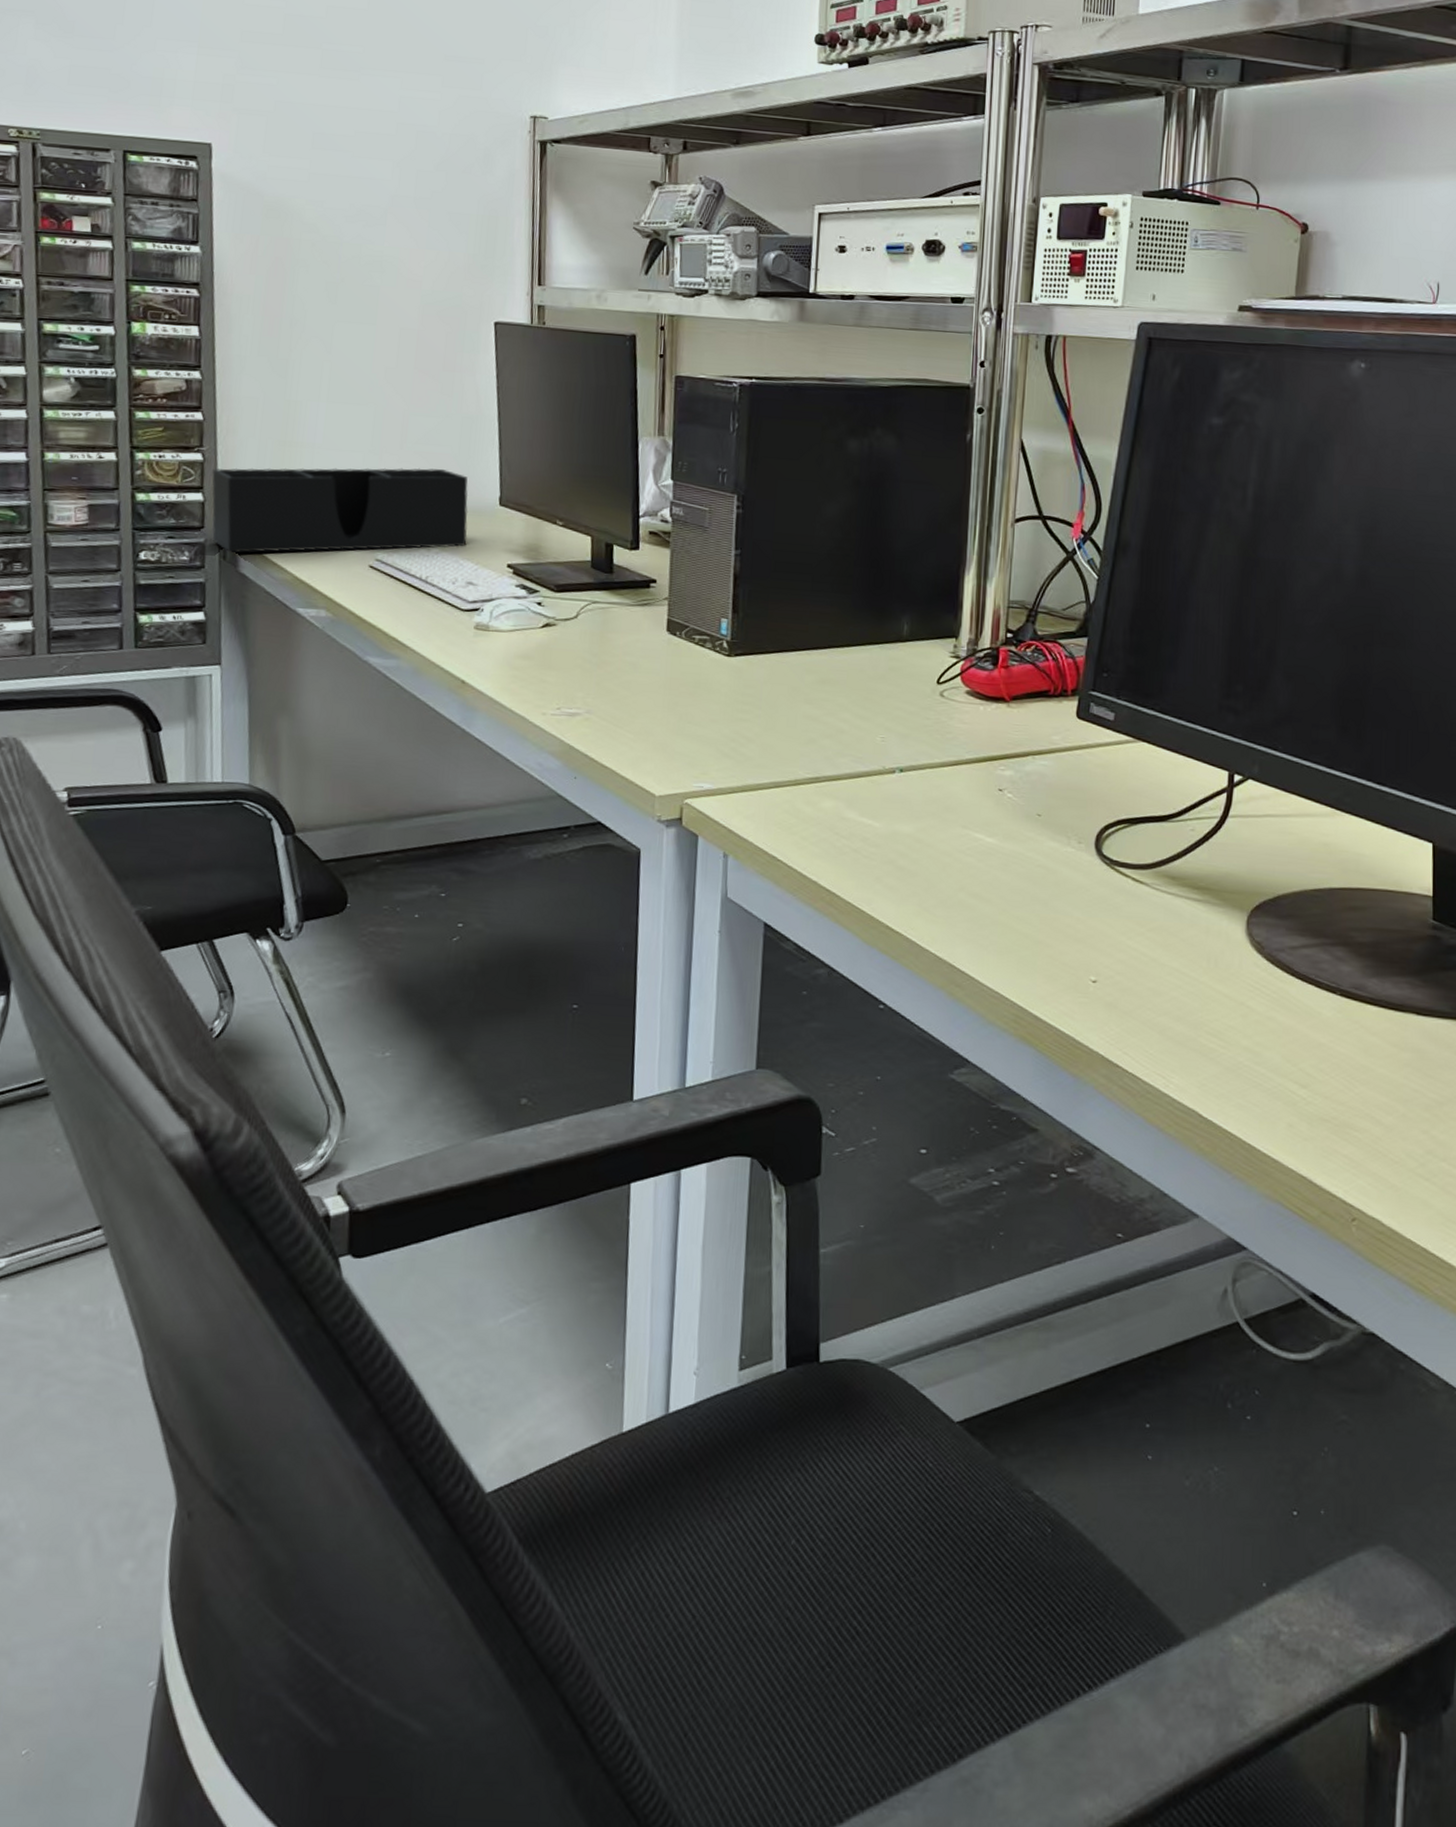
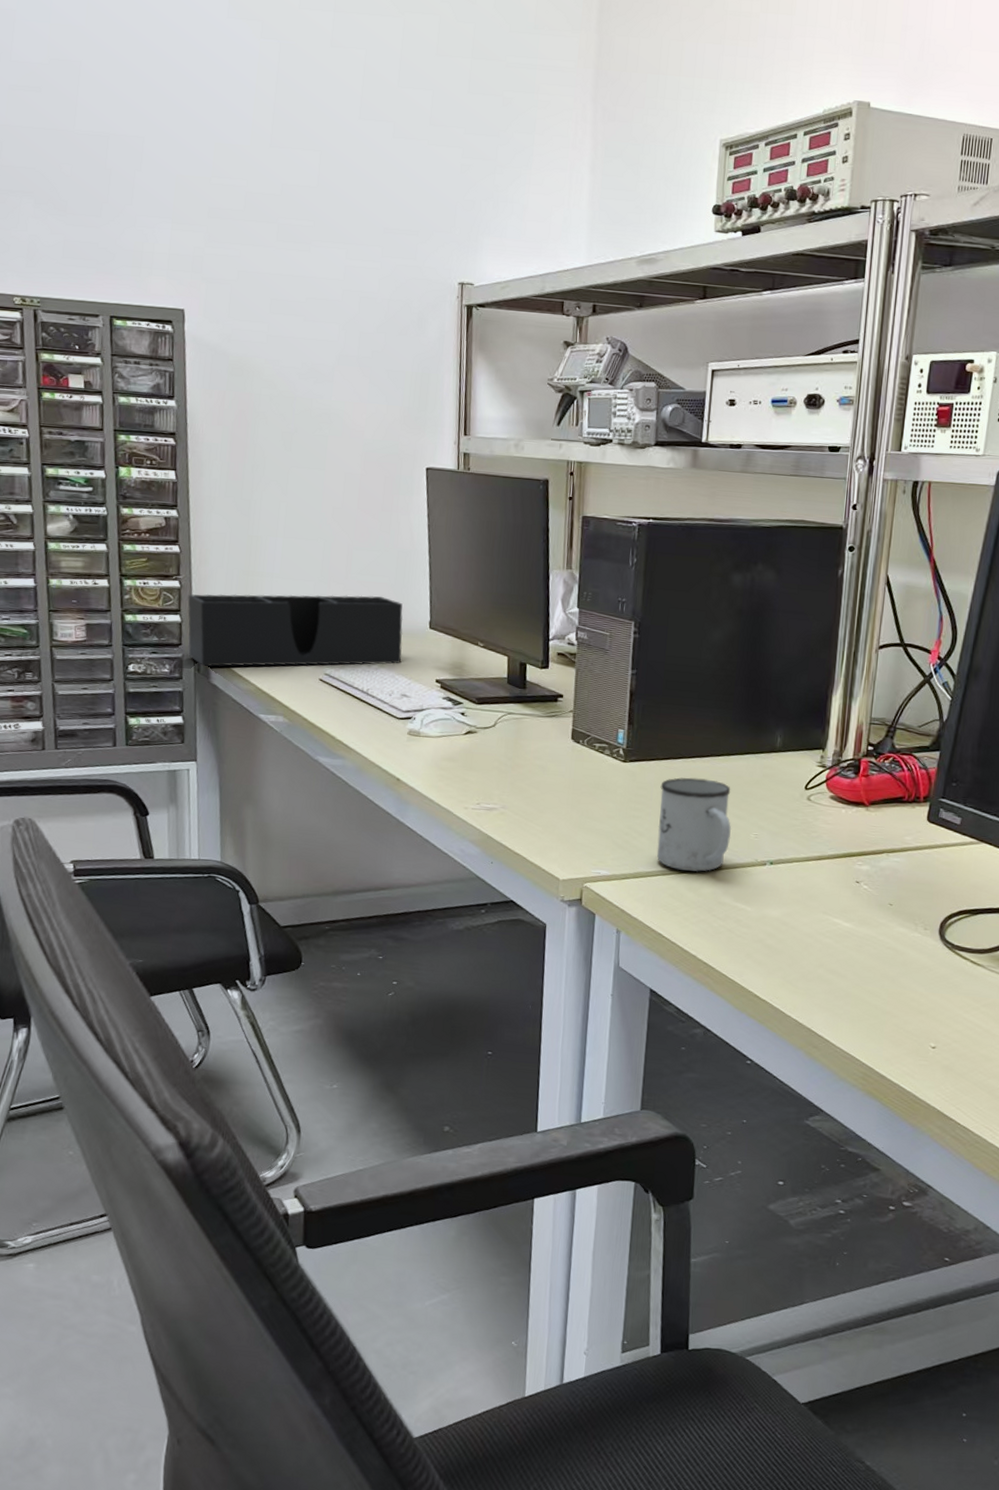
mug: none [768,673,855,783] -> present [656,777,732,872]

